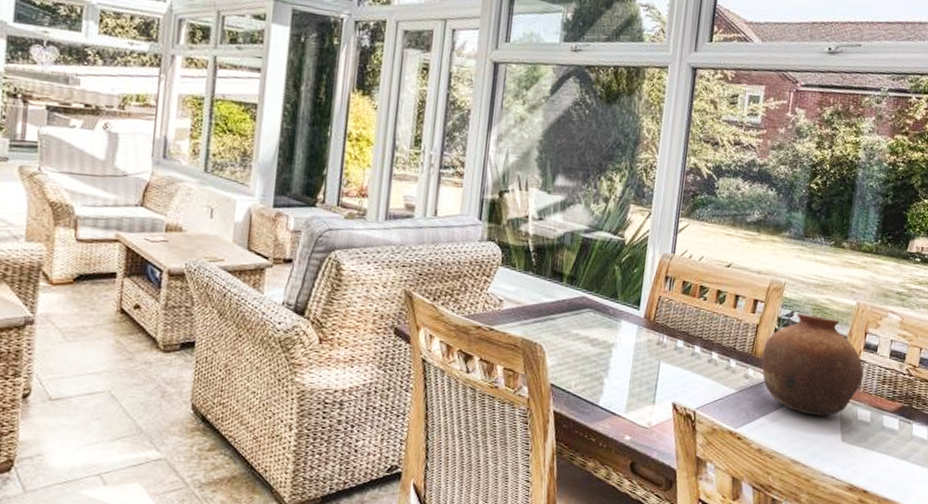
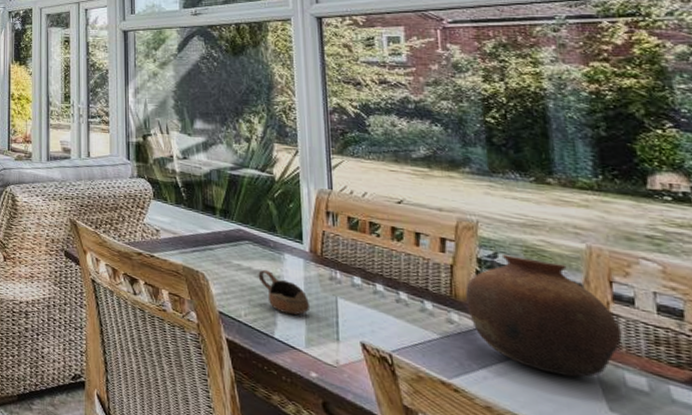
cup: none [593,337,636,382] -> present [258,269,309,315]

